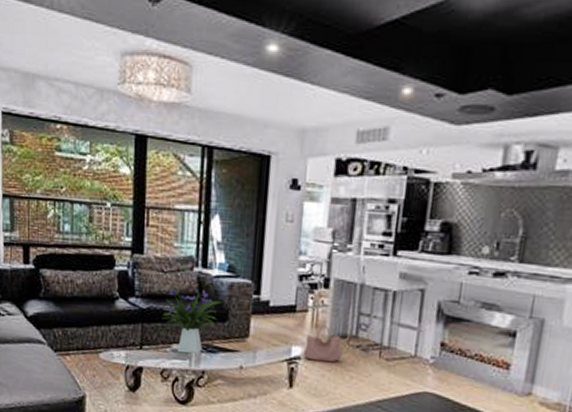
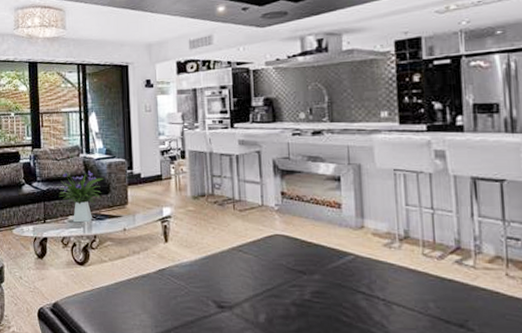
handbag: present [303,325,343,363] -> none [172,188,204,218]

